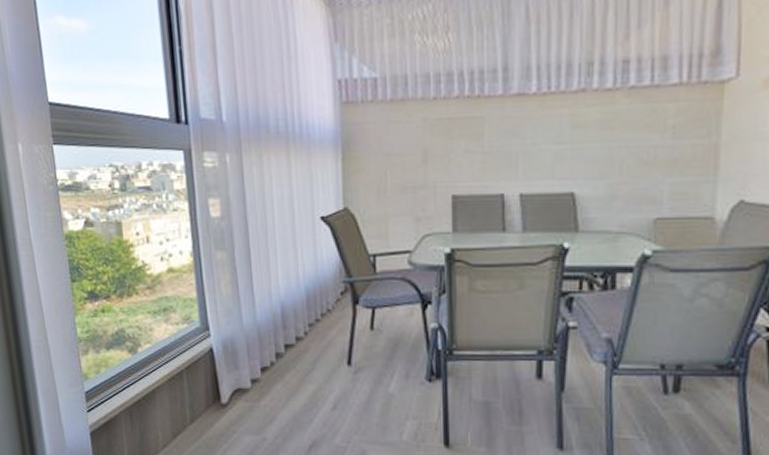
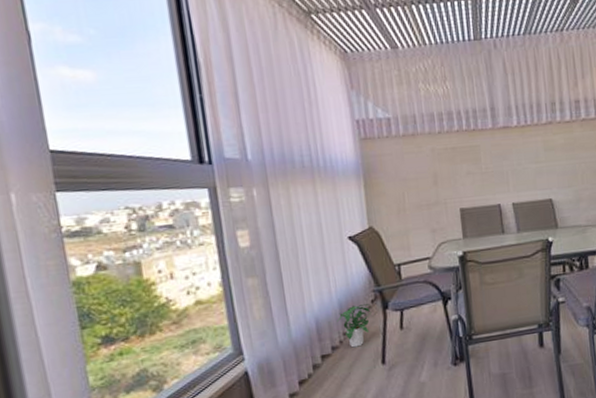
potted plant: none [303,294,340,342] -> present [337,303,372,348]

